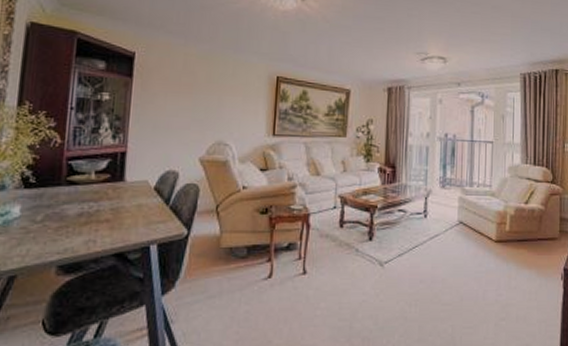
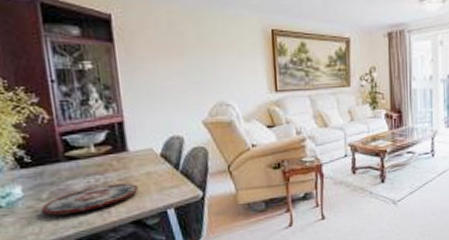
plate: none [33,213,128,240] -> present [41,183,139,216]

